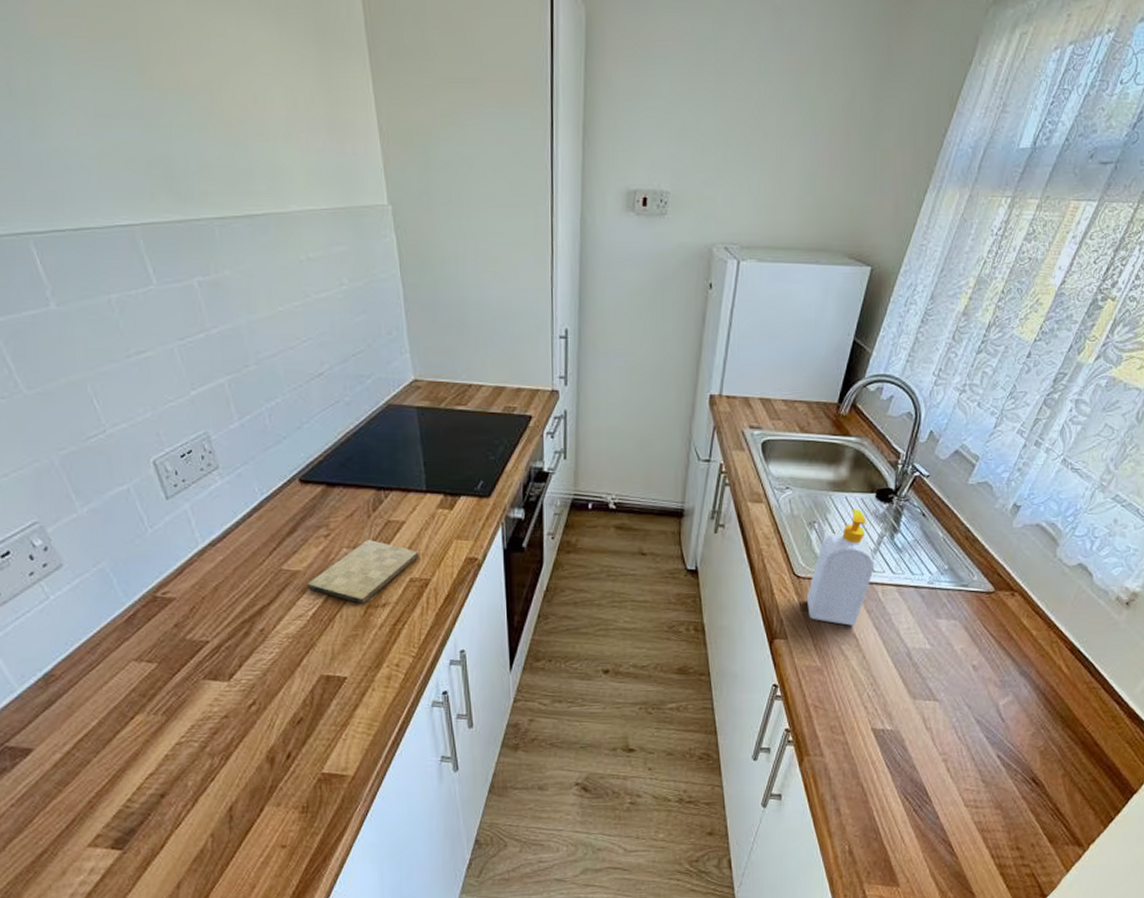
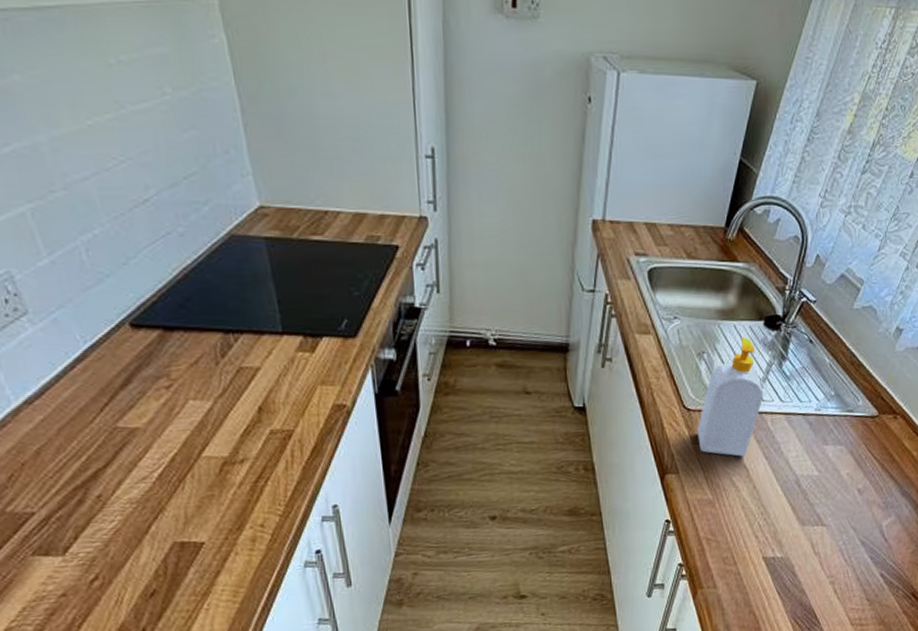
cutting board: present [307,540,419,604] -> none [149,389,279,461]

